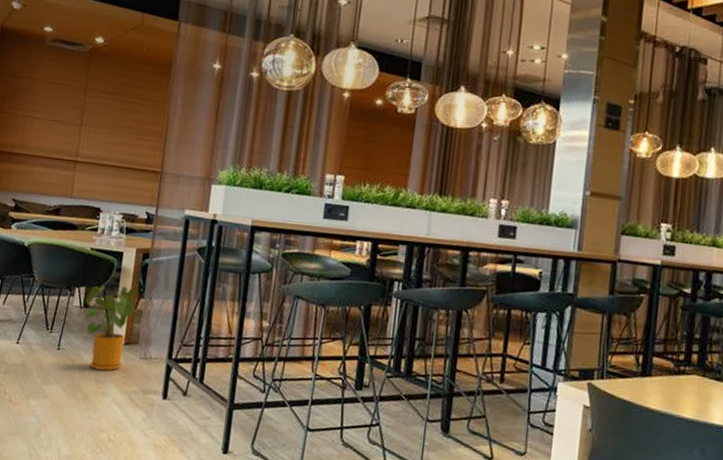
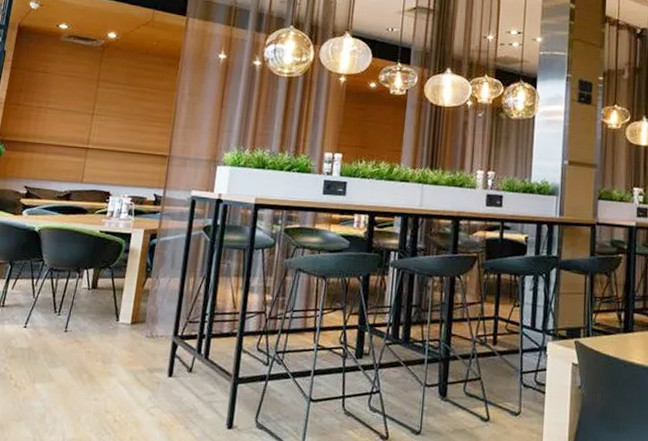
house plant: present [83,285,141,371] -> none [91,266,148,351]

